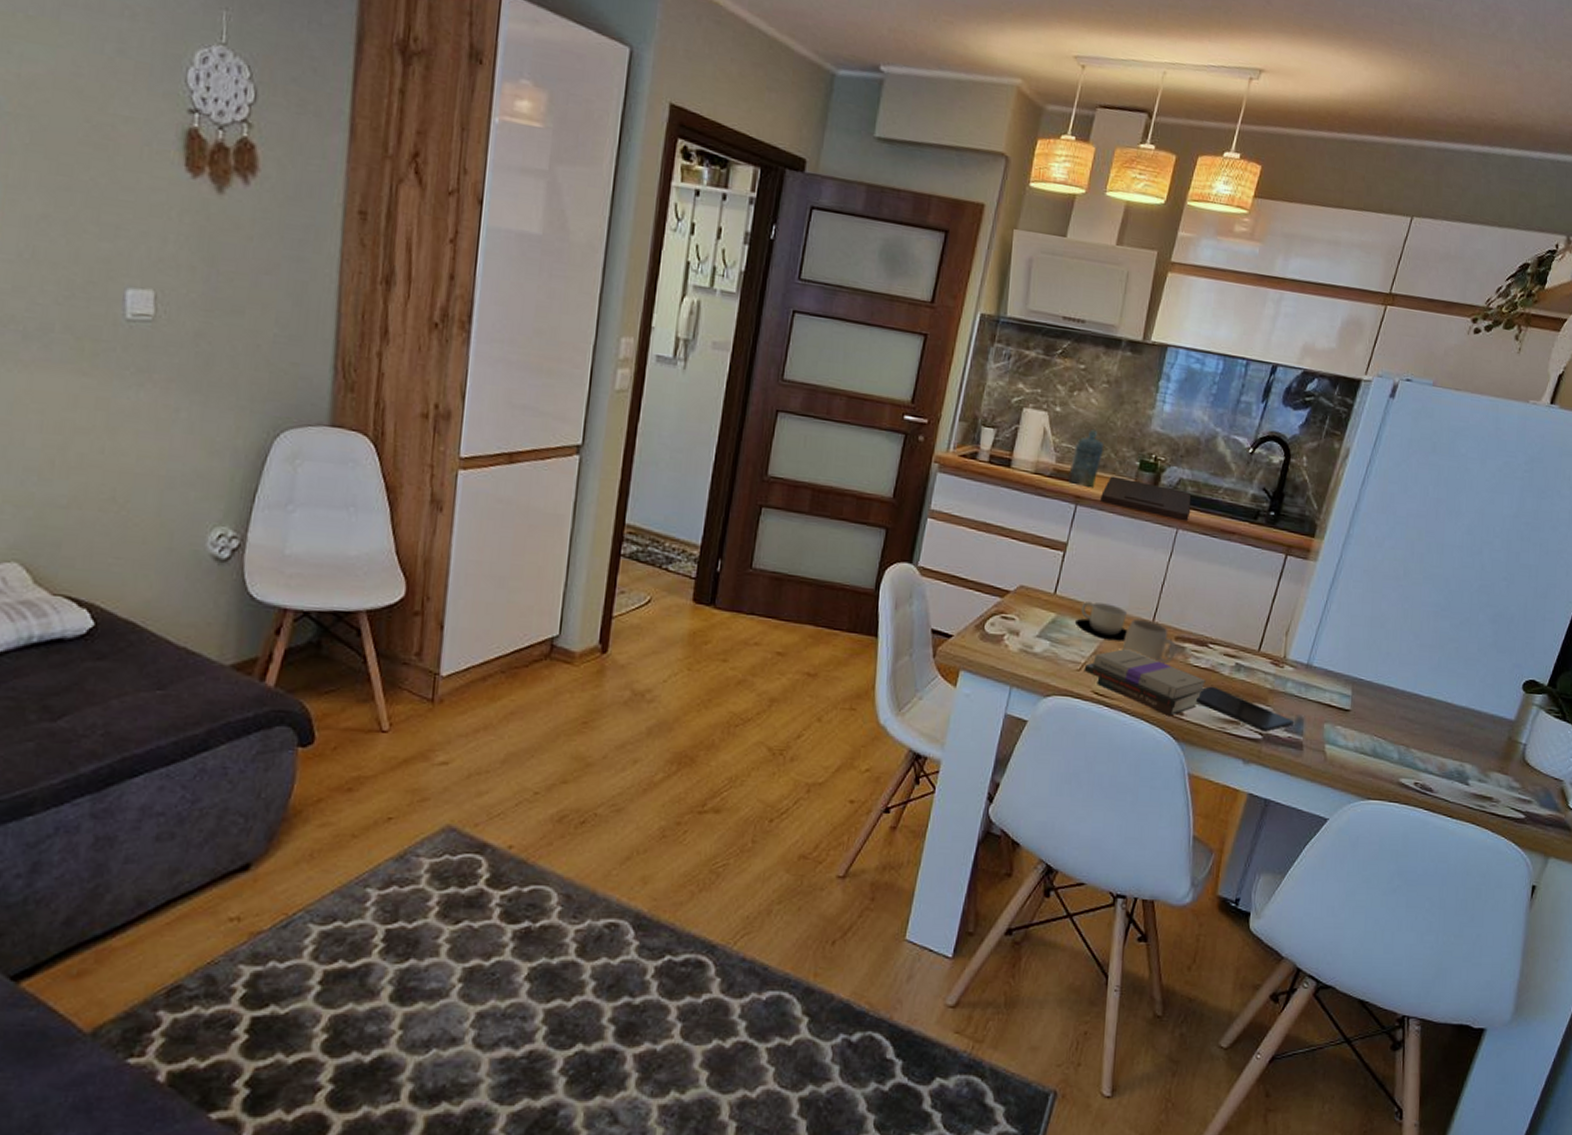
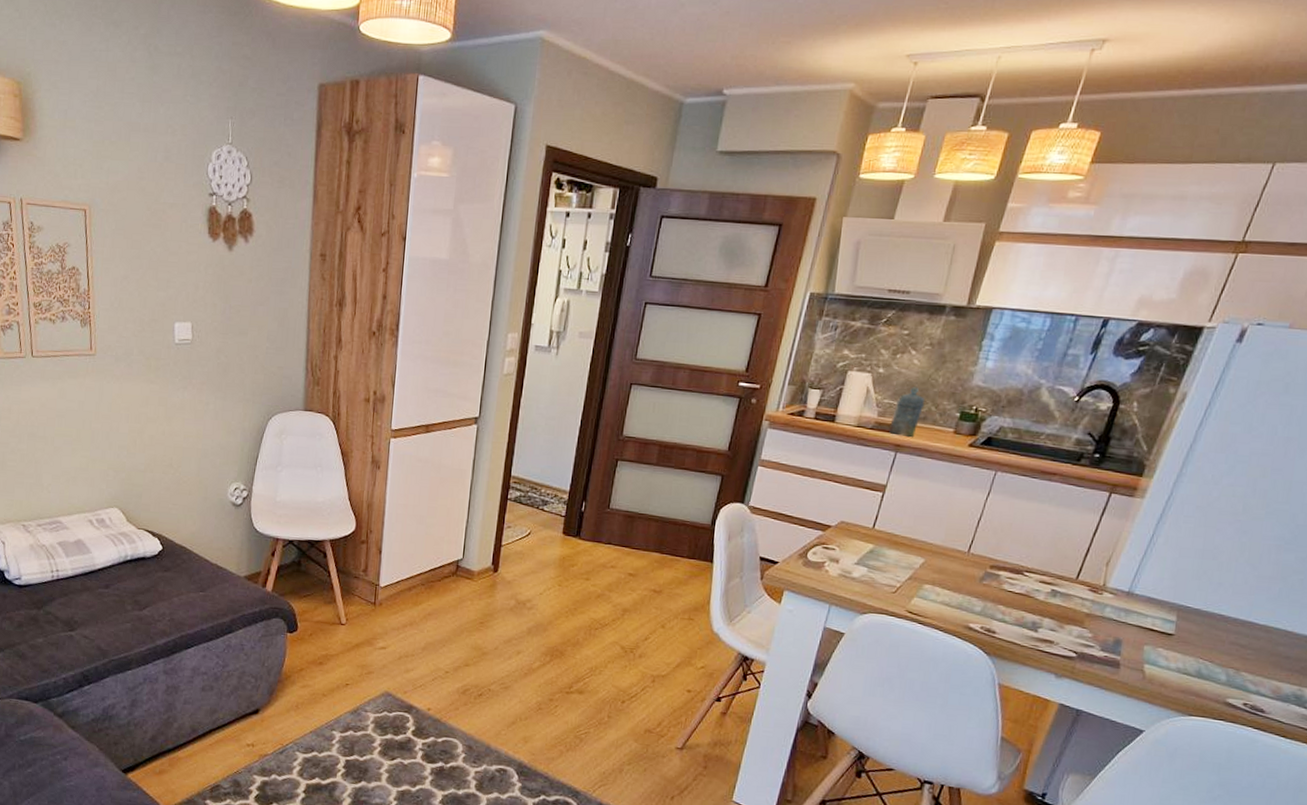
cup: present [1074,602,1128,642] -> none [891,535,943,569]
books: present [1084,648,1206,716] -> none [899,574,1020,634]
cutting board: present [1101,476,1191,522] -> none [920,426,1011,465]
mug: present [1123,618,1177,665] -> none [937,549,991,590]
tablet: present [1196,686,1295,732] -> none [1009,609,1112,651]

